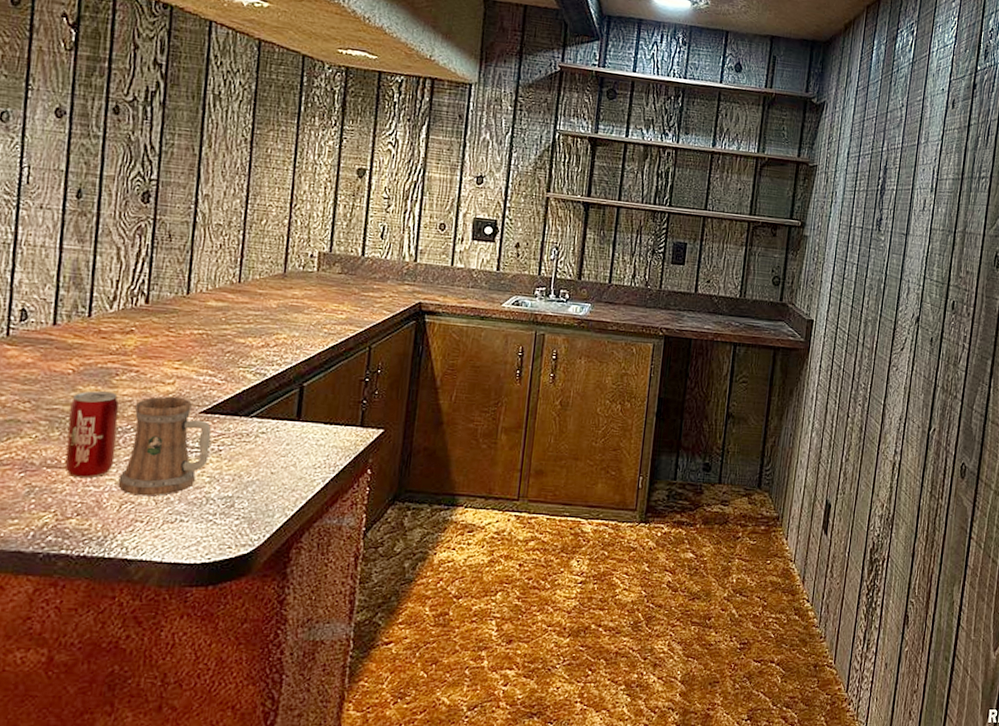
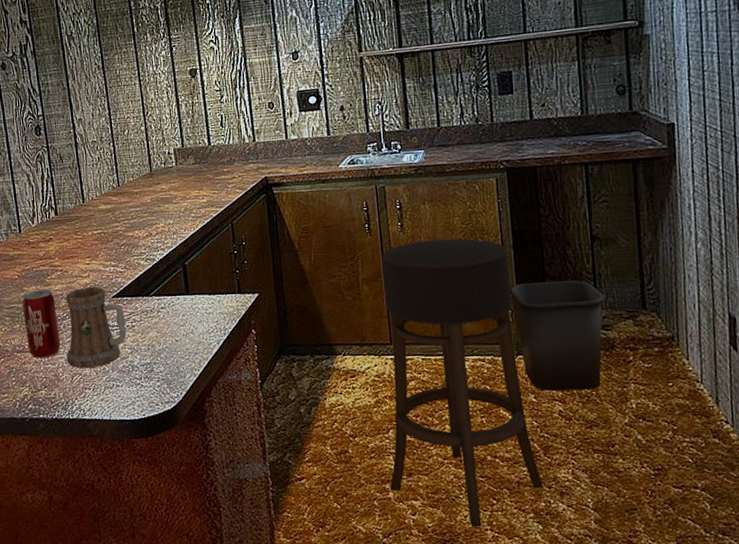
bar stool: none [486,395,651,699] -> present [381,238,544,527]
waste bin: none [643,451,728,562] -> present [509,280,605,391]

